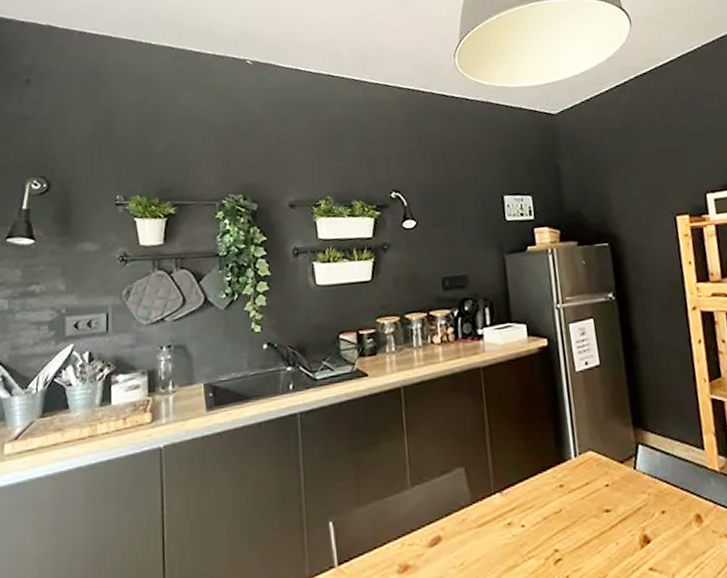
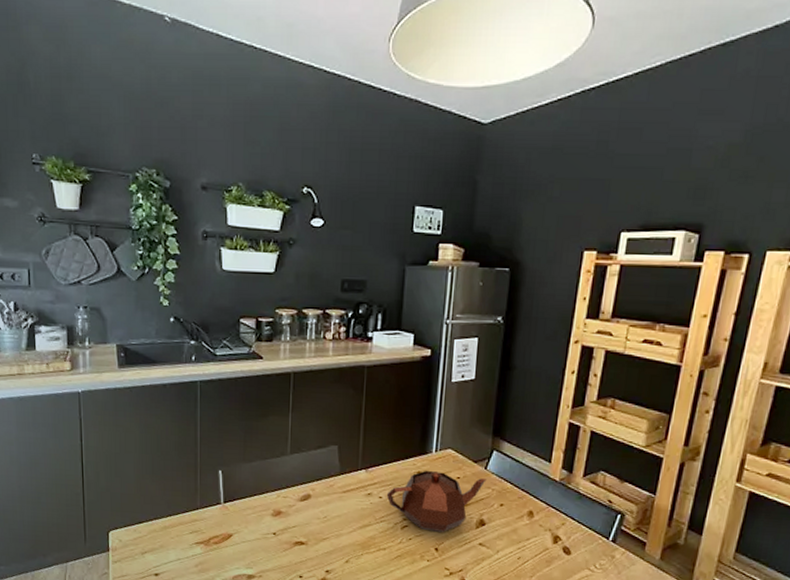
teapot: none [529,481,639,562] -> present [386,470,487,532]

